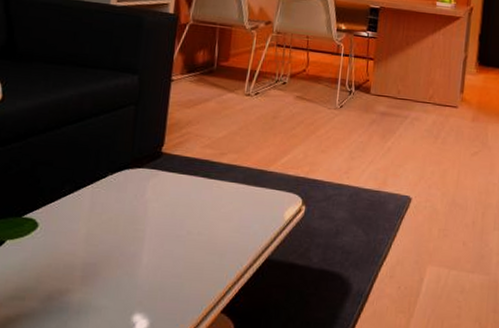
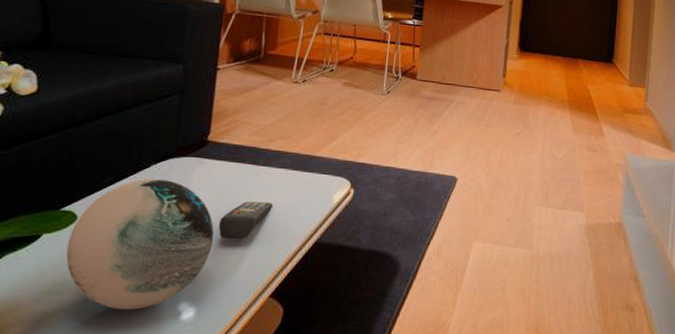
decorative orb: none [27,188,167,319] -> present [66,178,214,310]
remote control: none [171,215,224,253] -> present [218,201,273,239]

